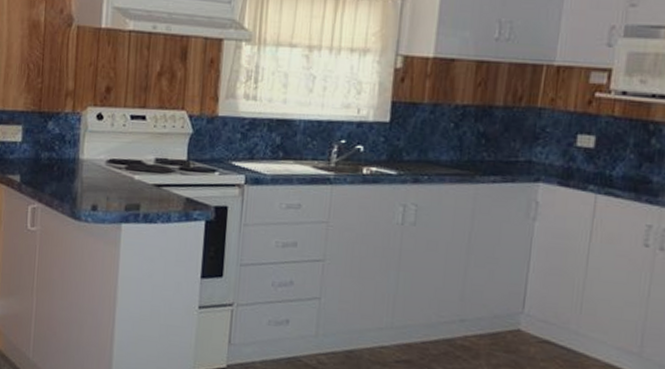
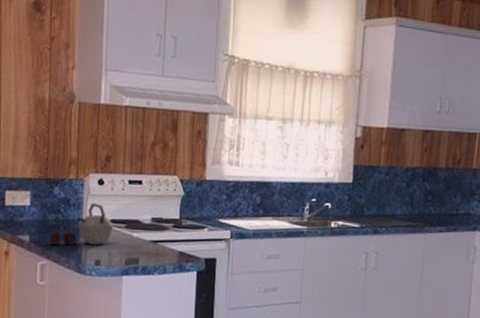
kettle: none [42,140,113,188] -> present [50,203,114,246]

